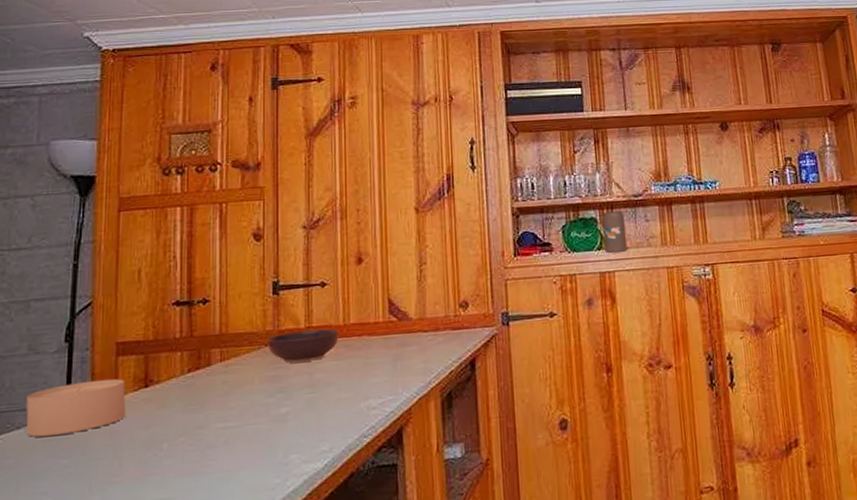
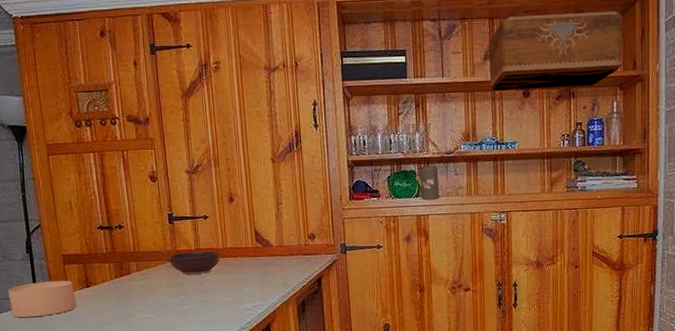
decorative box: none [677,39,829,124] -> present [489,11,623,91]

